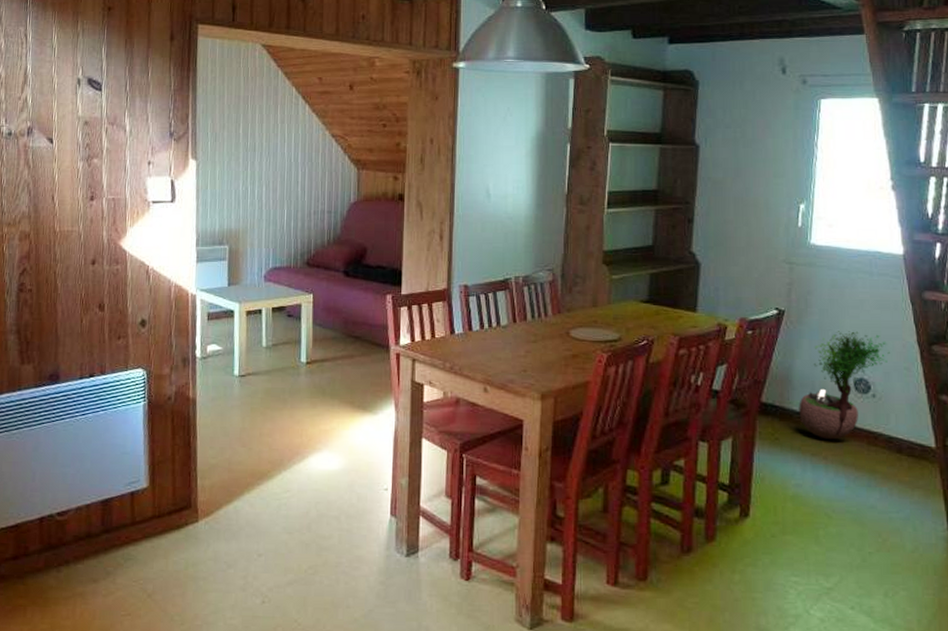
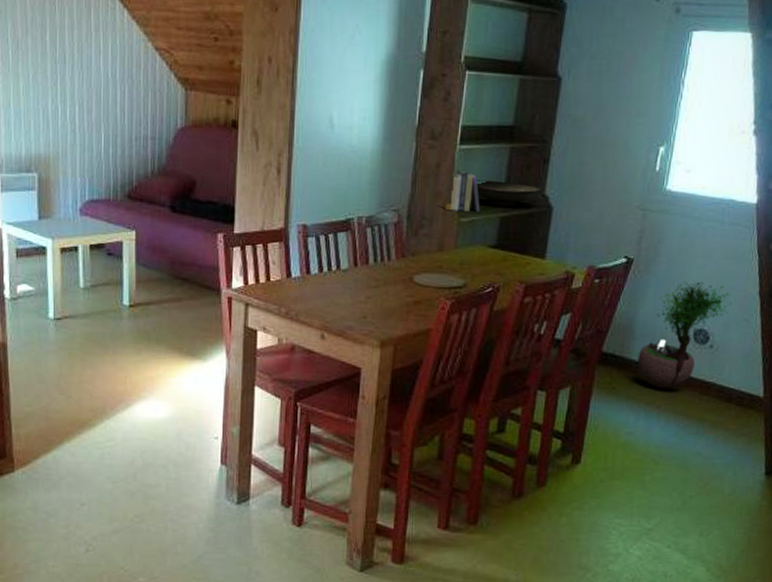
books: none [592,231,630,270] -> present [441,169,480,212]
decorative bowl: none [625,240,688,264] -> present [476,180,542,207]

